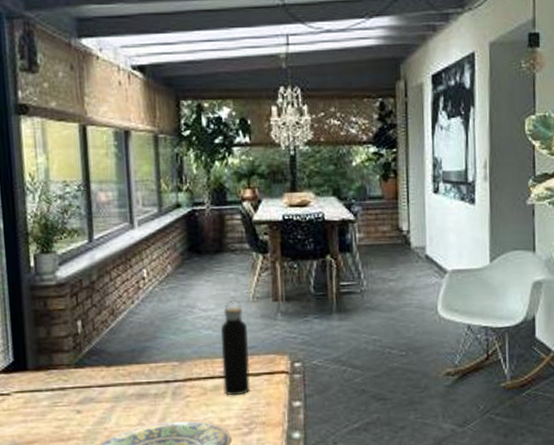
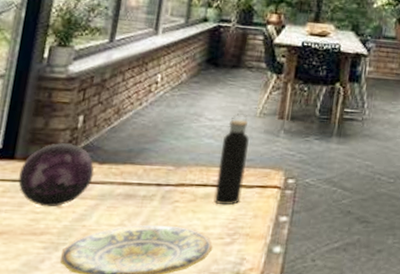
decorative orb: none [35,350,104,414] -> present [18,143,95,207]

